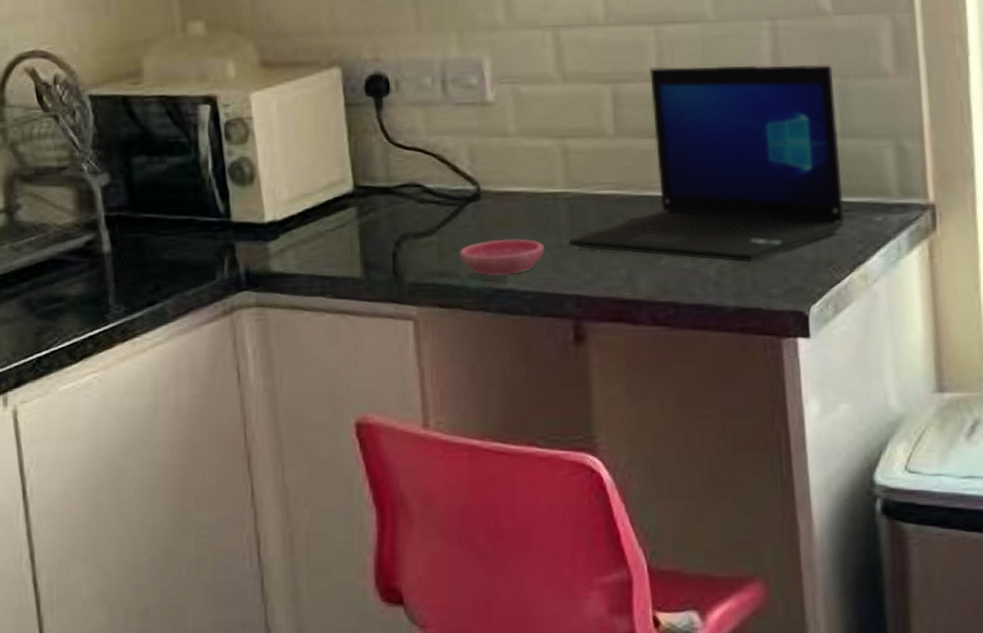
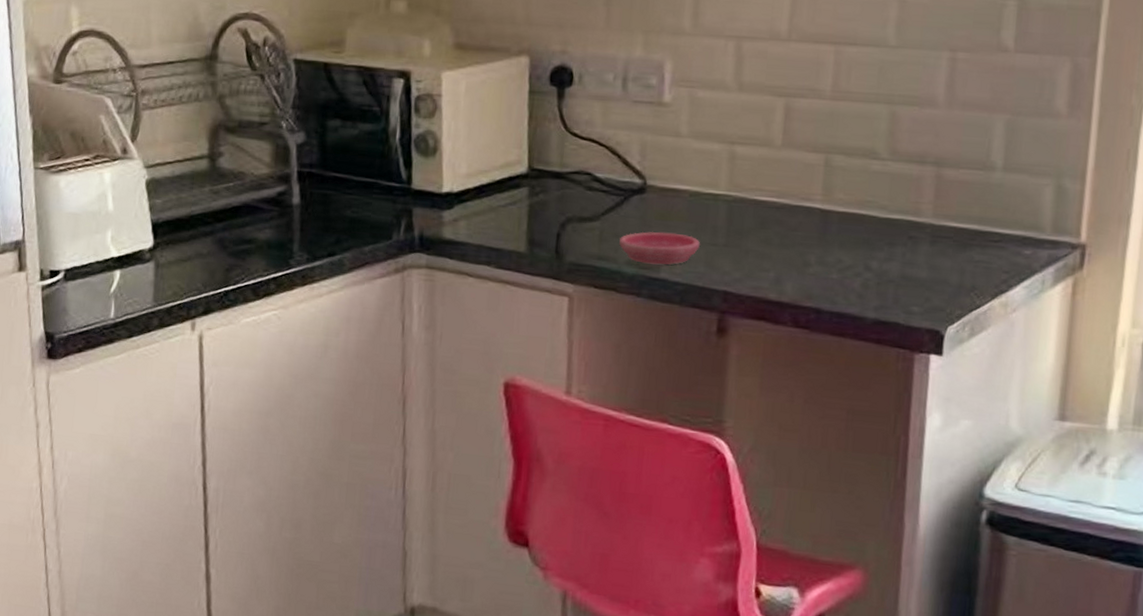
laptop: present [568,64,845,262] -> none [723,86,1005,279]

